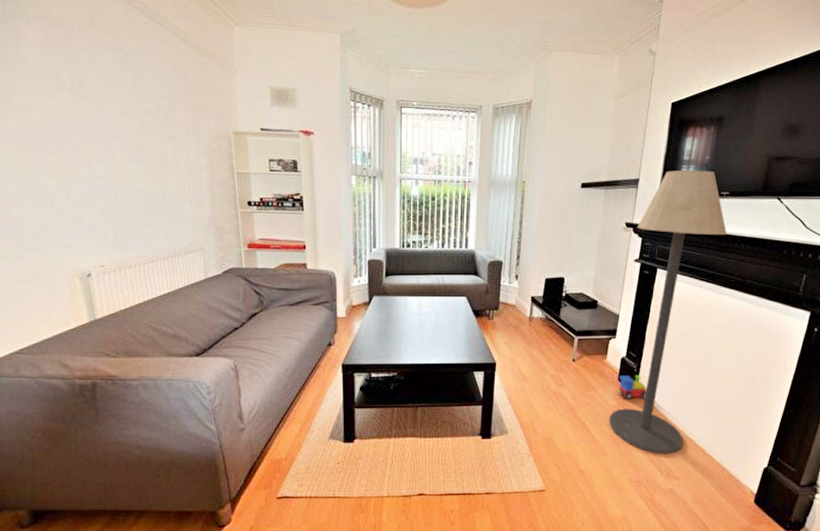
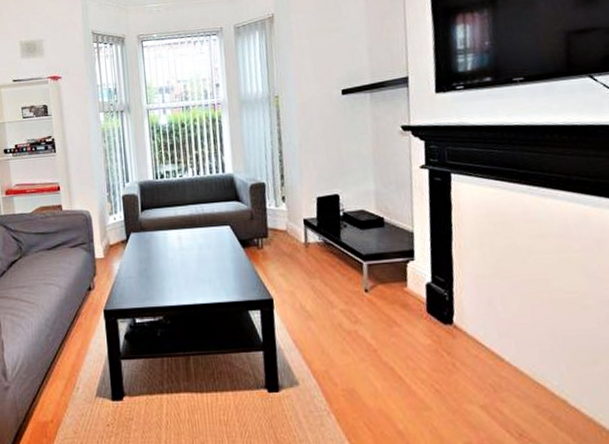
floor lamp: present [608,170,727,454] -> none [416,57,533,408]
toy train: present [618,374,647,400] -> none [428,304,468,337]

